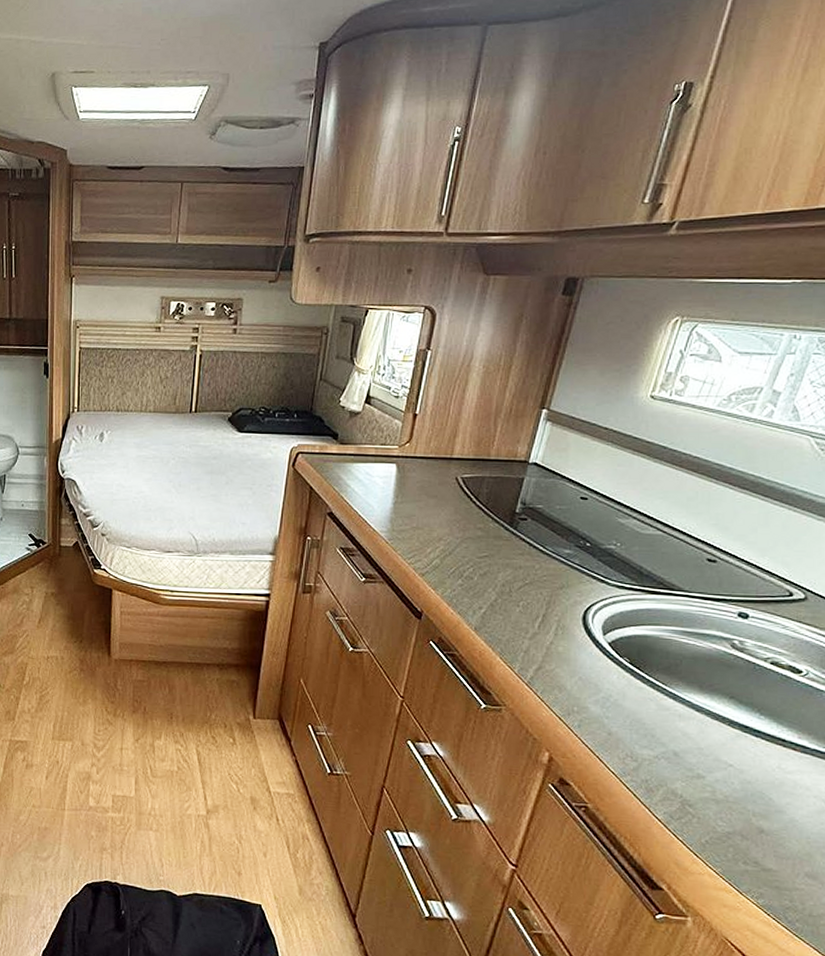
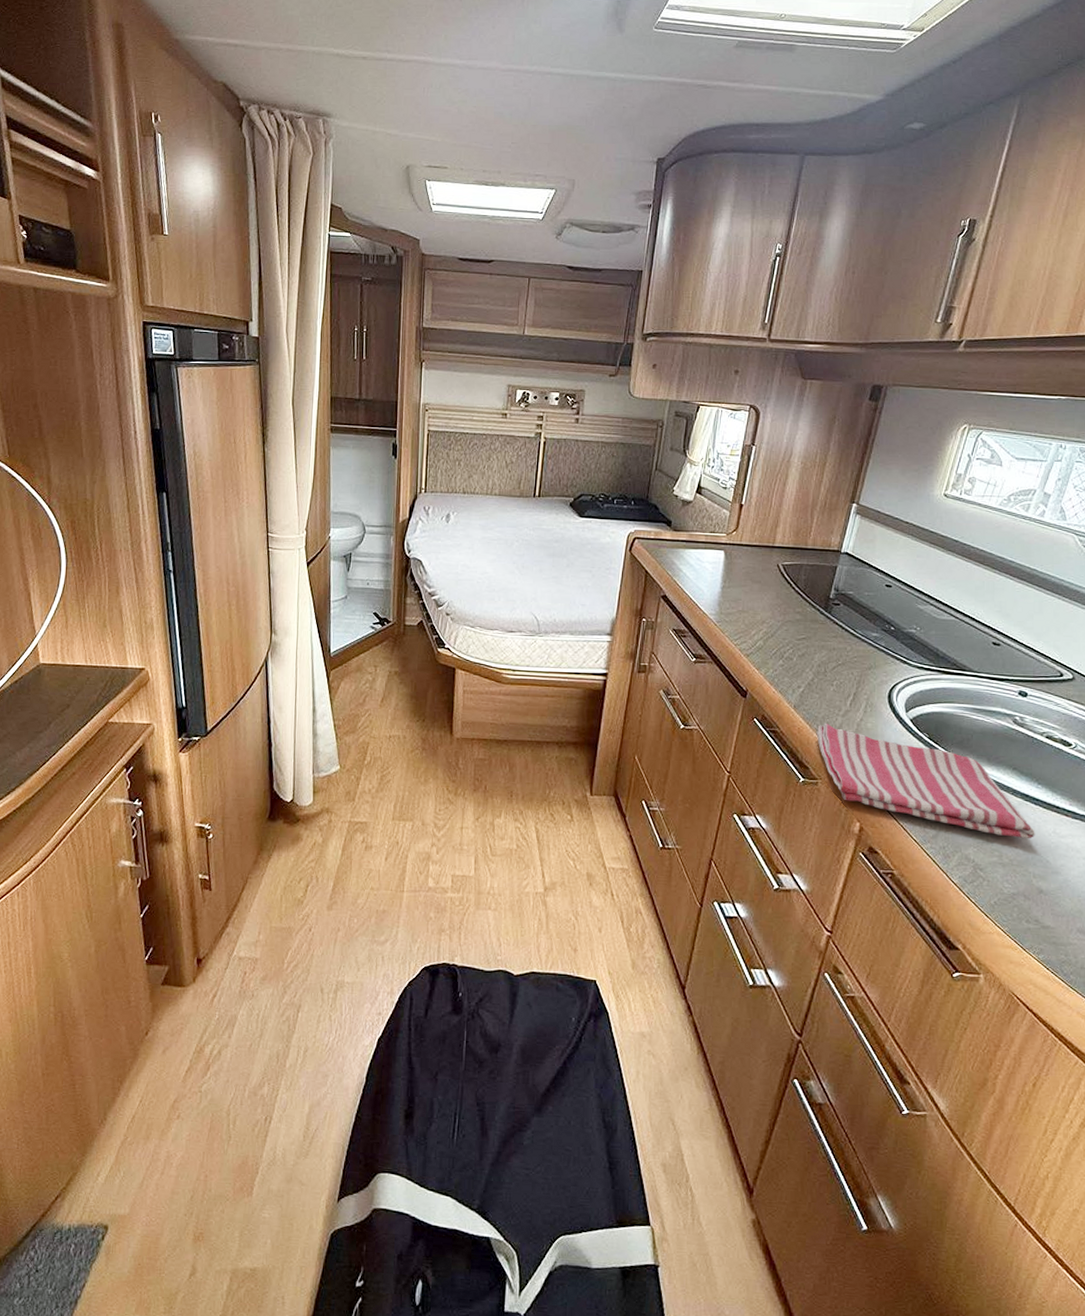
dish towel: none [499,646,756,775] -> present [816,723,1035,839]

